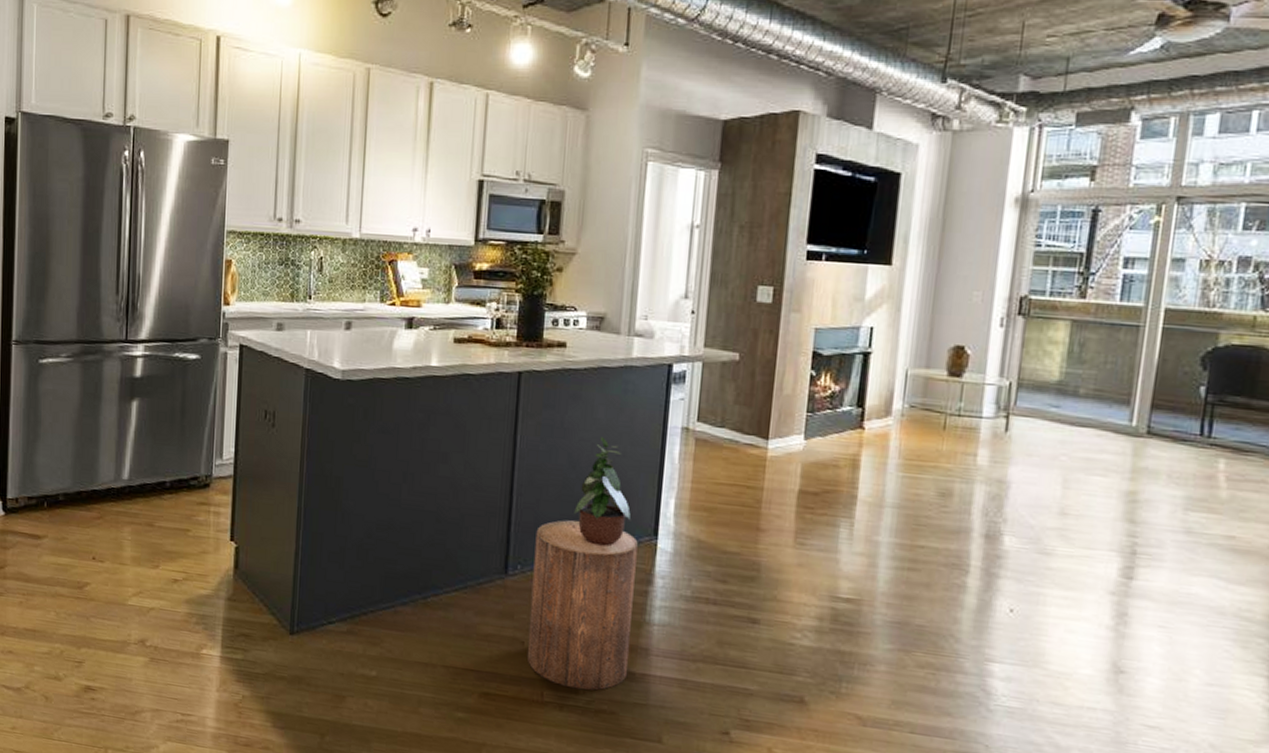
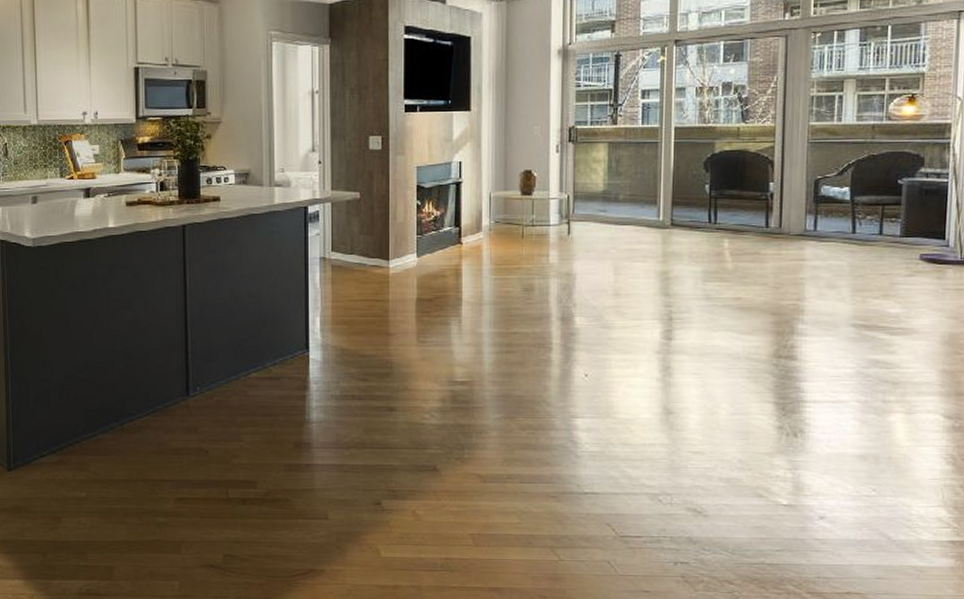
stool: present [526,519,638,691] -> none [210,343,295,484]
potted plant: present [574,437,632,547] -> none [239,272,287,362]

